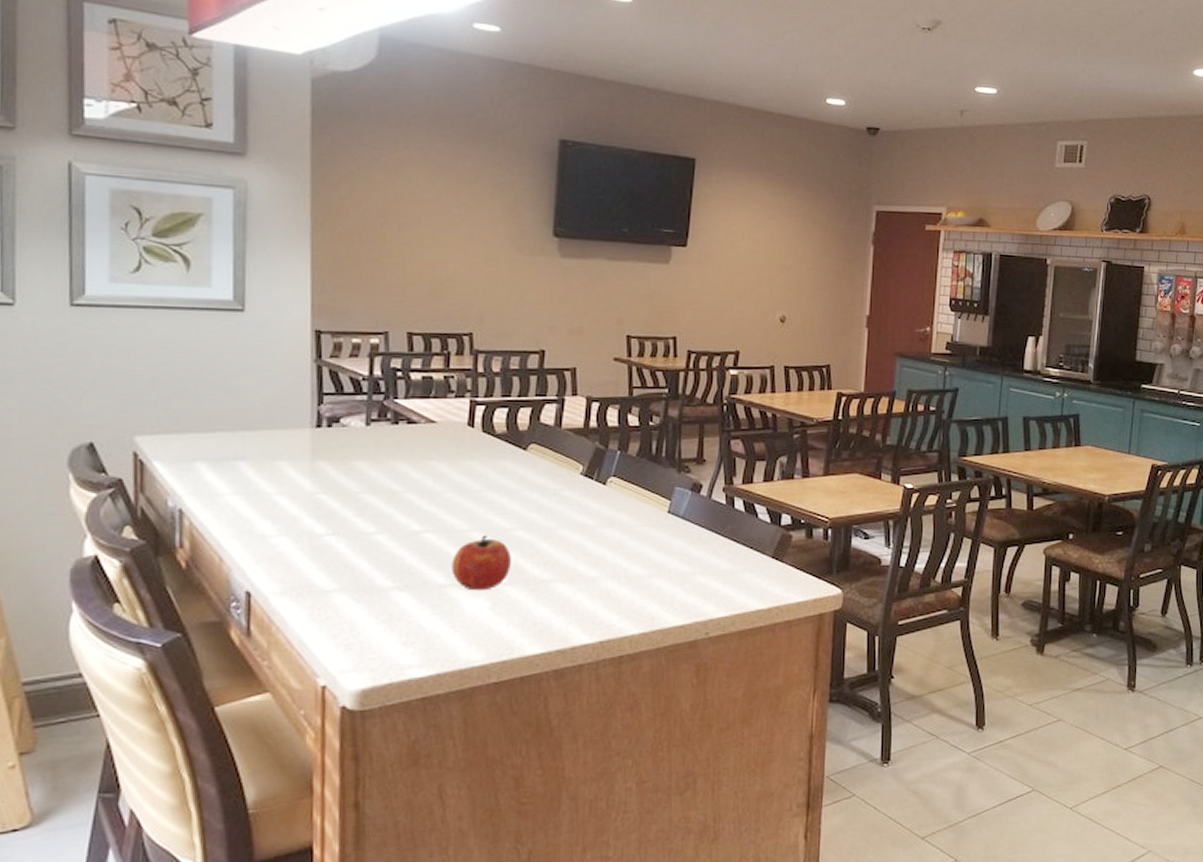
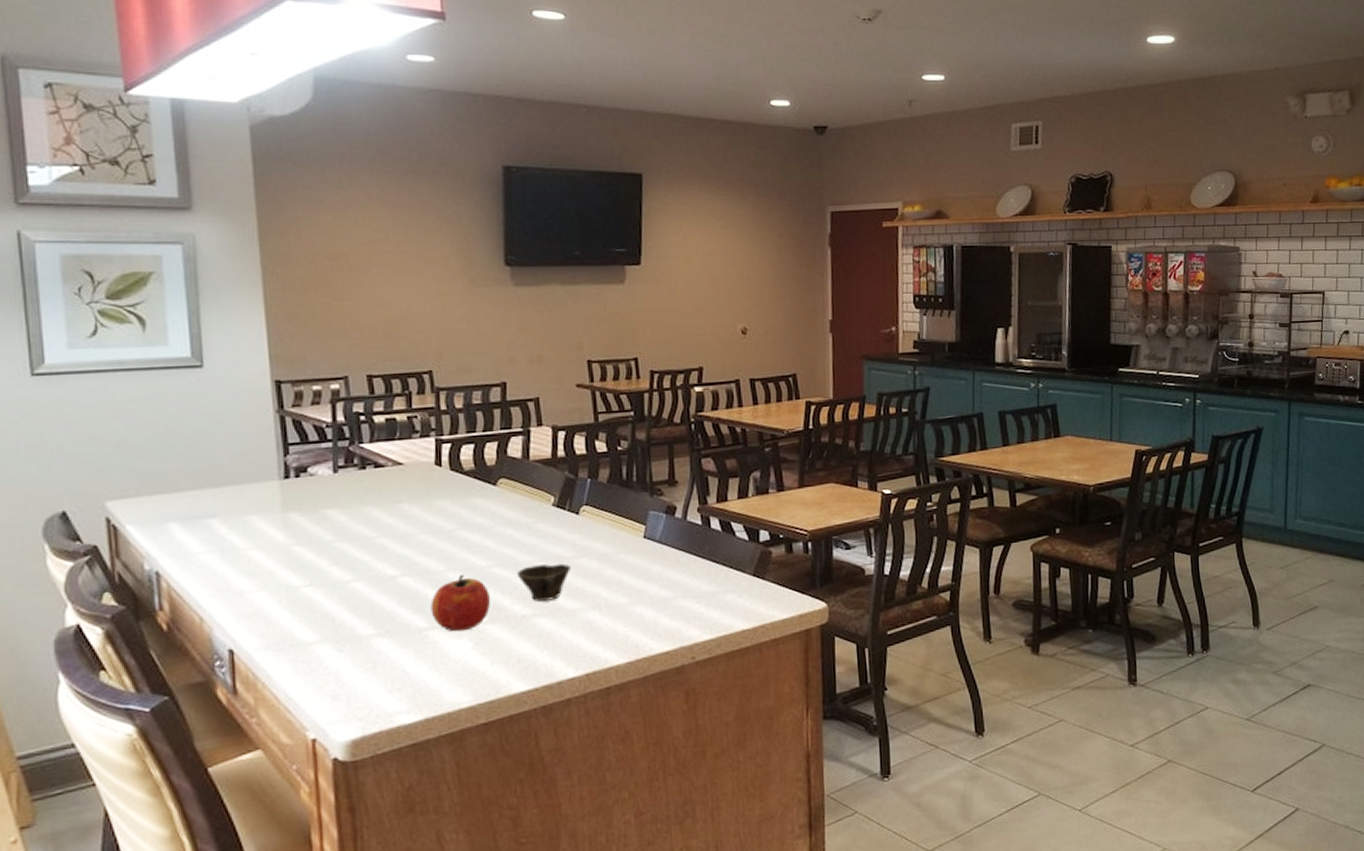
cup: none [539,531,595,567] -> present [516,563,572,602]

